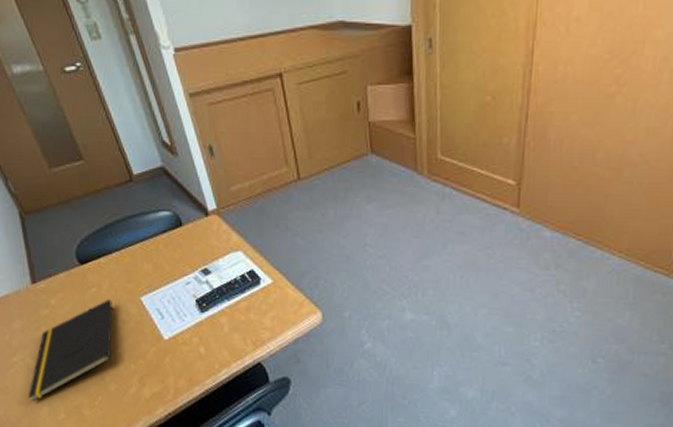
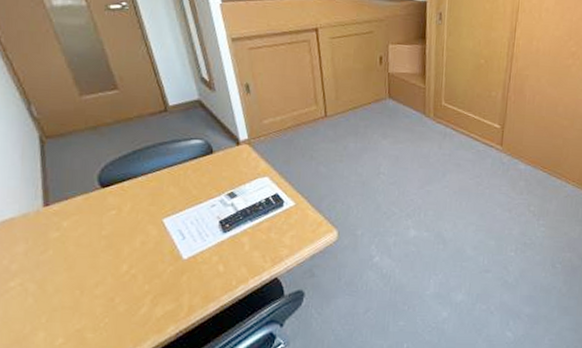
notepad: present [28,299,114,402] -> none [22,221,133,328]

